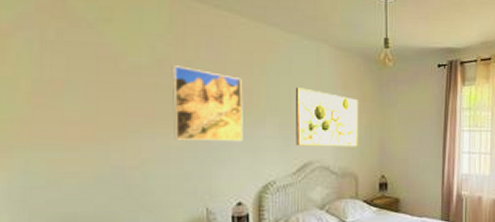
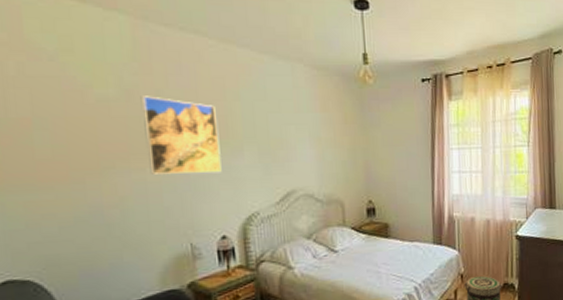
wall art: present [295,87,358,147] -> none [272,112,342,174]

